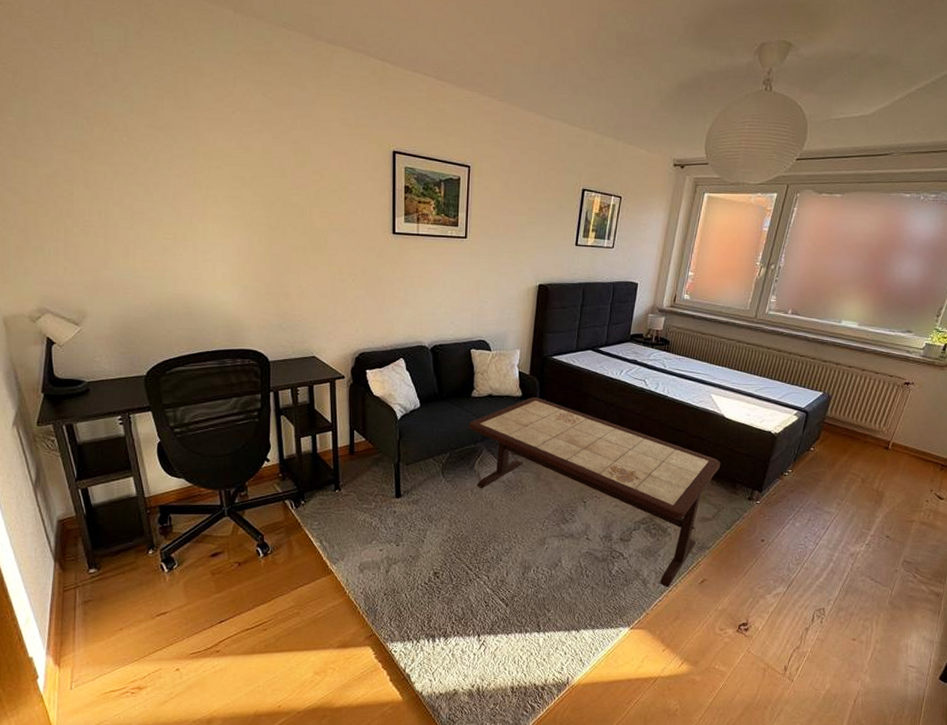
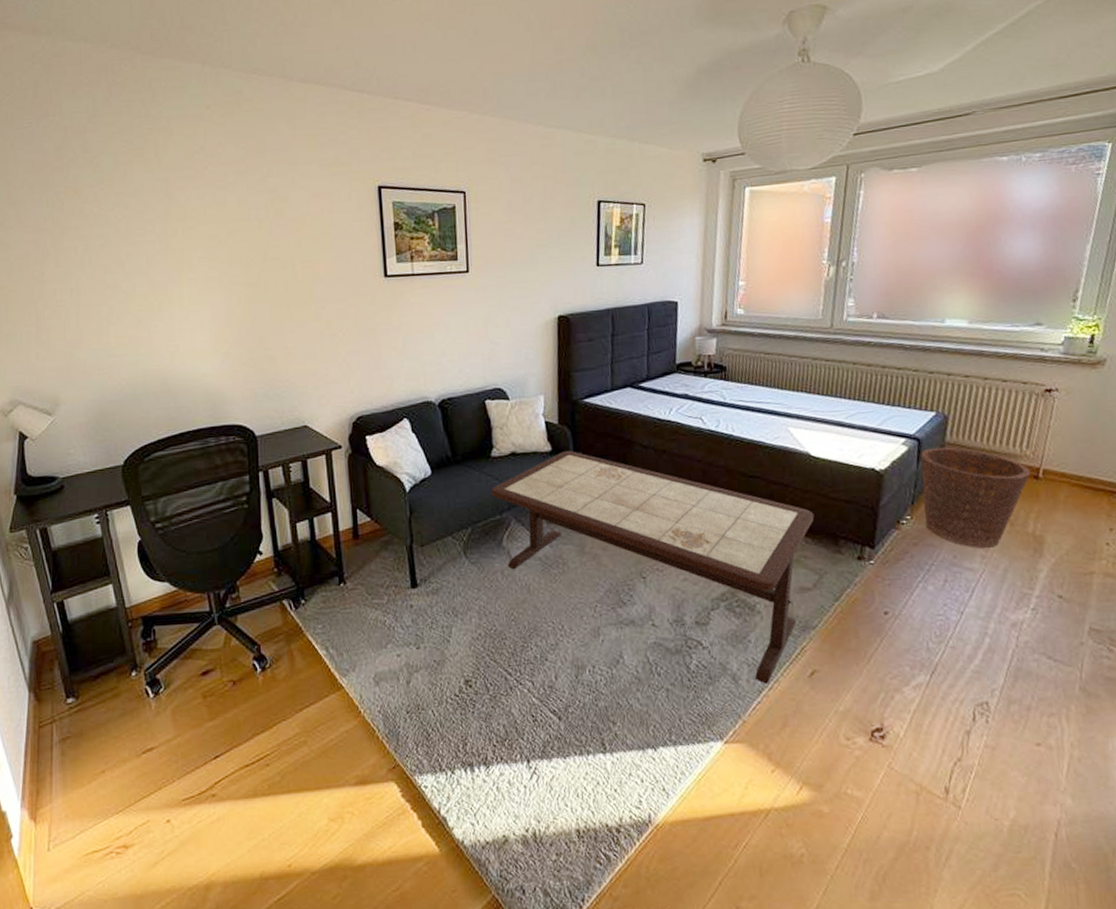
basket: none [801,419,883,498] -> present [920,447,1030,548]

